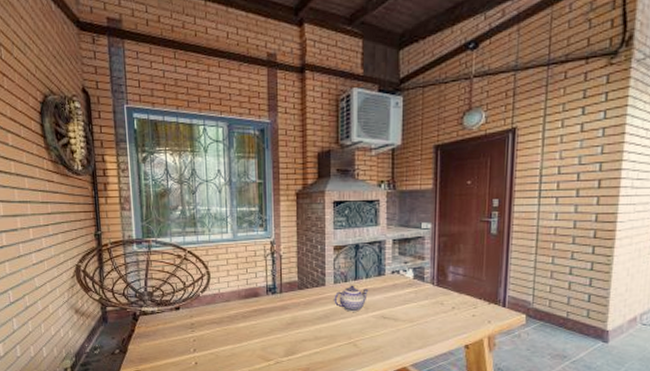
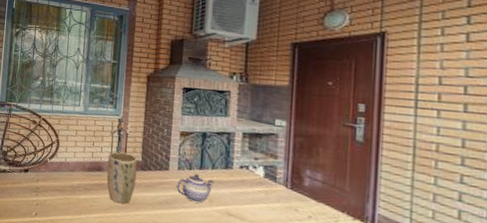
plant pot: none [263,275,294,325] -> present [106,151,137,204]

